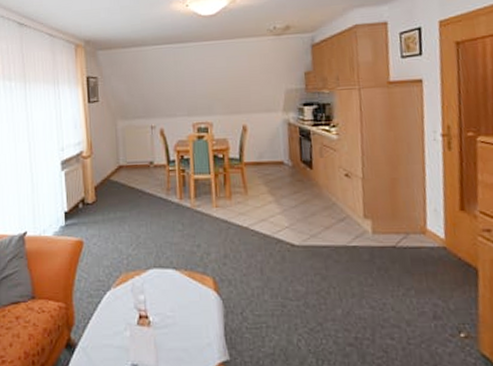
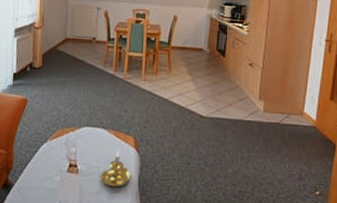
candle holder: none [176,292,214,341] -> present [99,148,131,188]

